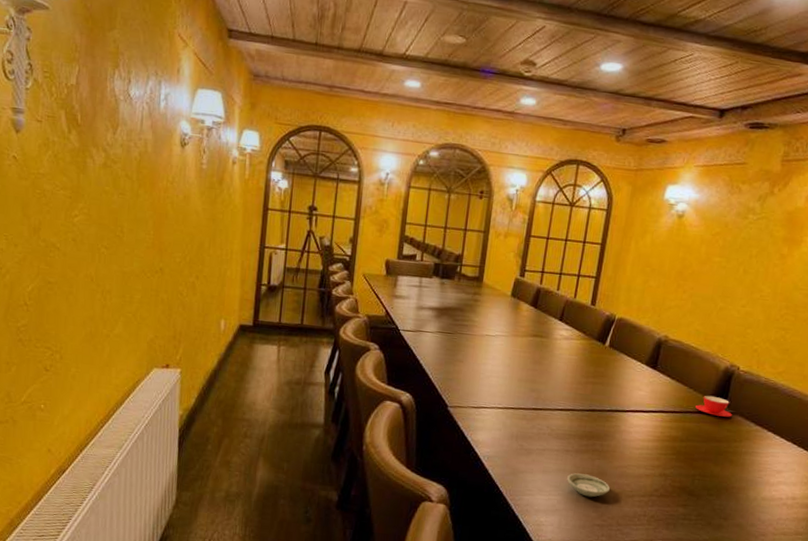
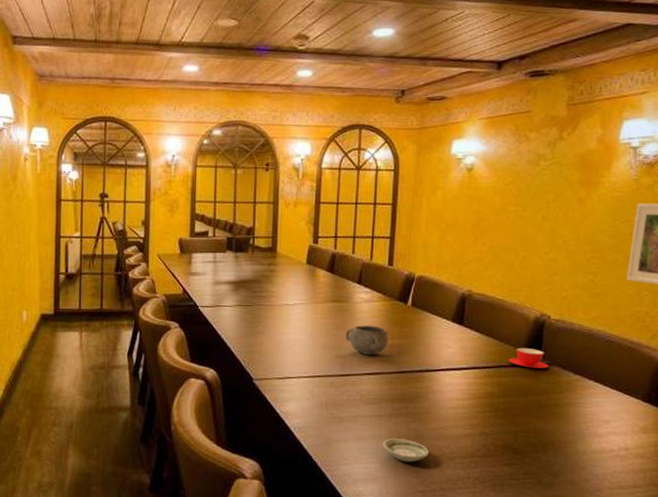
decorative bowl: none [542,361,584,392] -> present [346,325,388,355]

